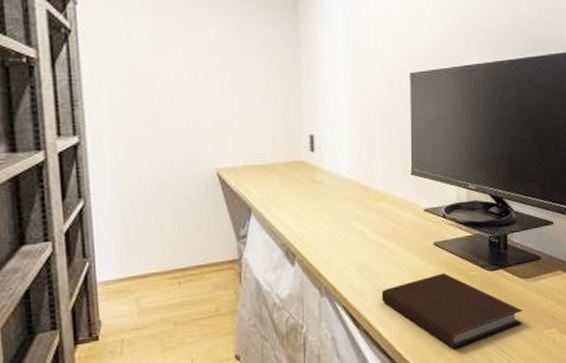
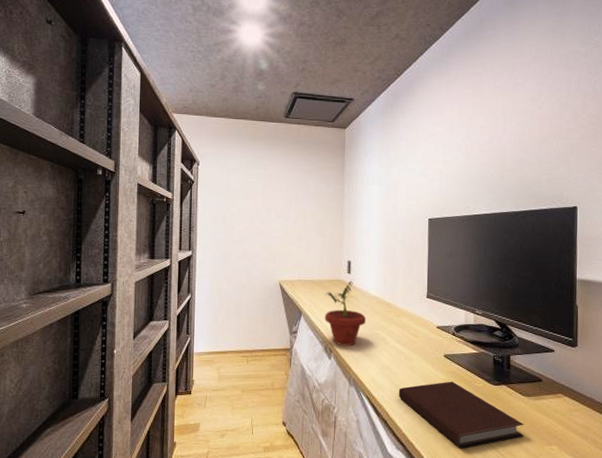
potted plant: none [282,160,337,248] -> present [324,280,366,346]

